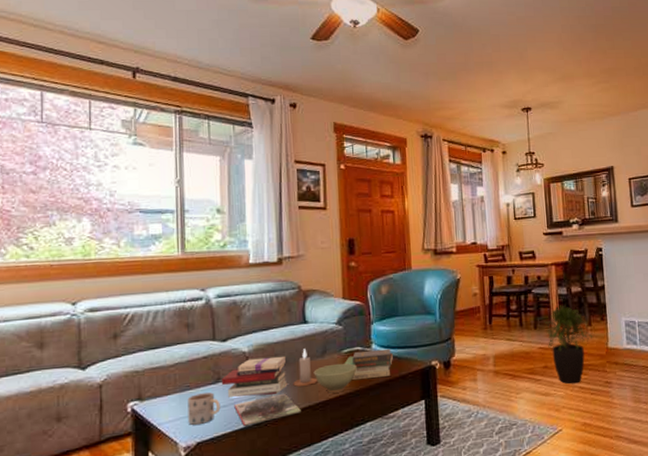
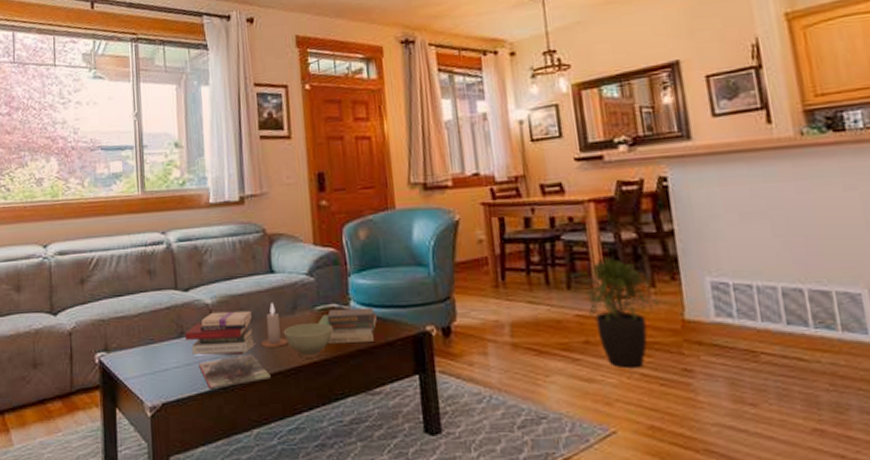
mug: present [187,392,221,425] -> none [152,348,185,383]

